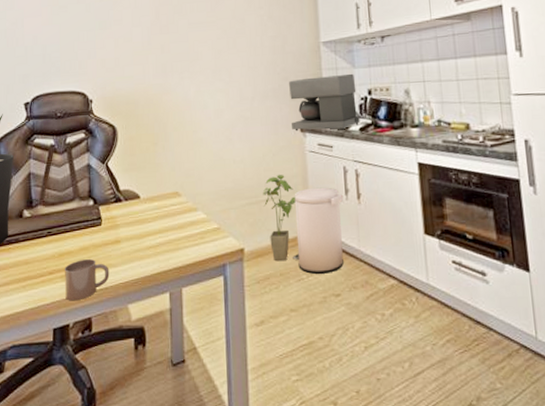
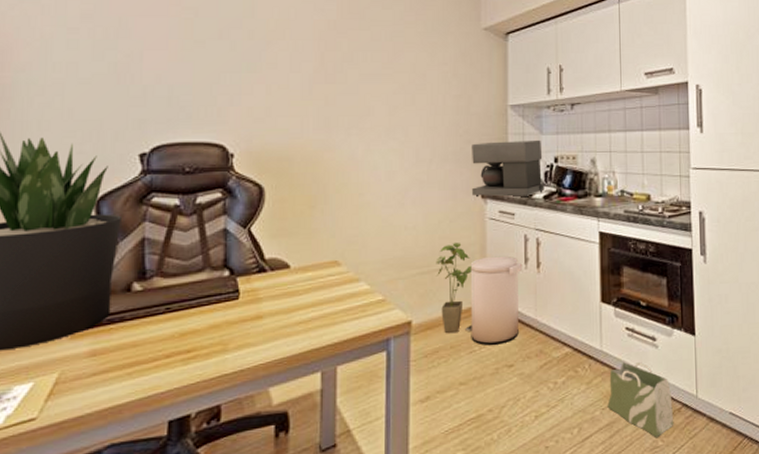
mug: present [65,259,110,301] -> none [187,338,247,388]
grocery bag: none [438,297,513,380] -> present [607,362,674,438]

